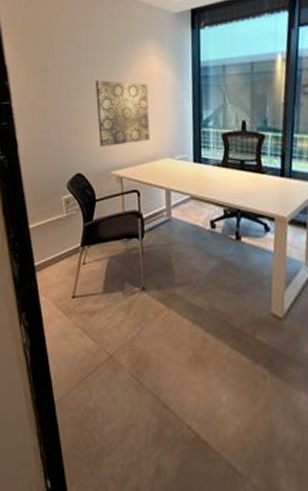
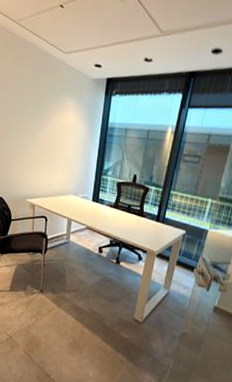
wall art: present [94,80,151,147] -> none [19,124,64,180]

